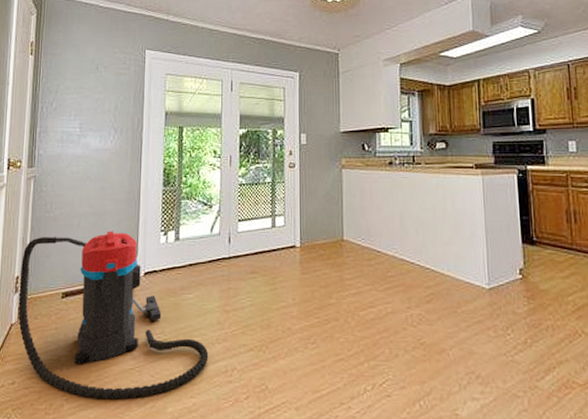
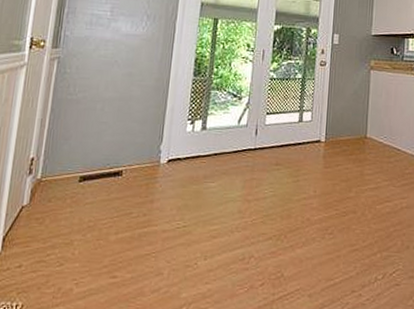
vacuum cleaner: present [17,231,209,400] -> none [30,116,228,285]

